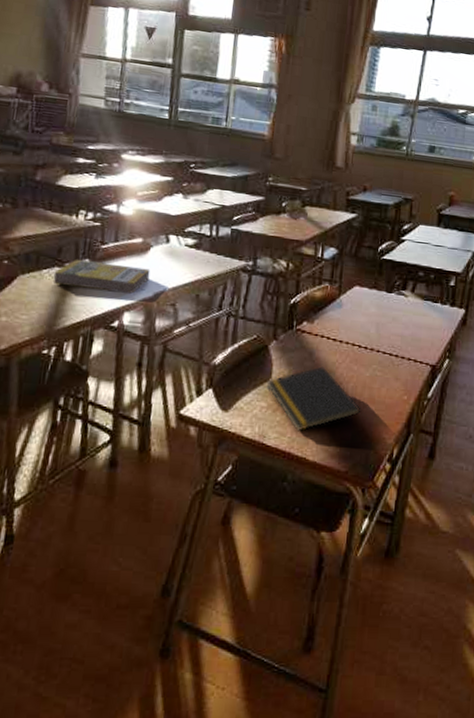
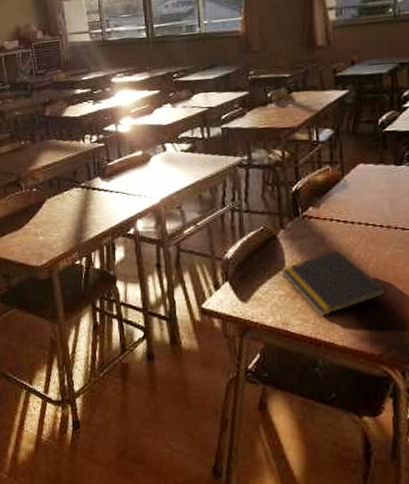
book: present [53,259,151,294] -> none [73,177,154,203]

